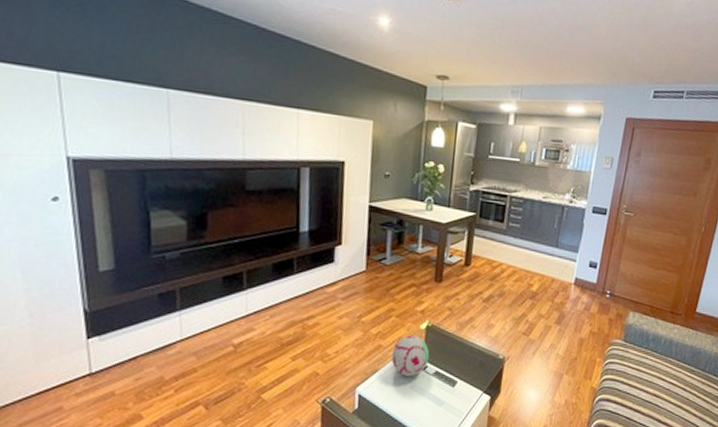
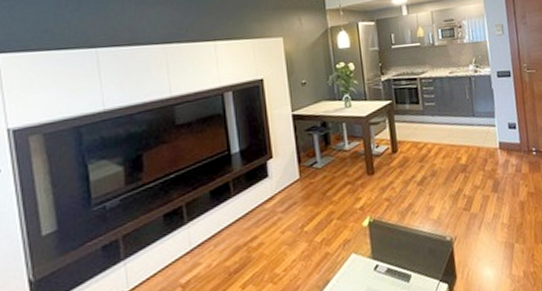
decorative ball: present [391,335,429,376] -> none [340,234,378,281]

